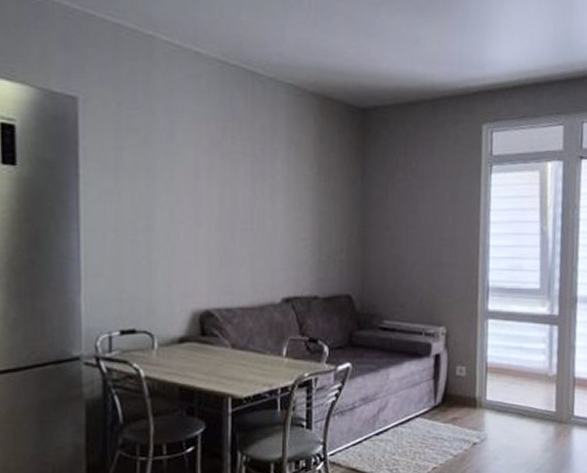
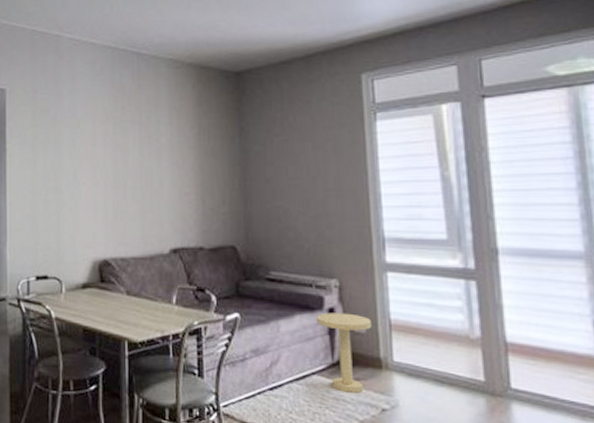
side table: none [424,358,471,431] -> present [317,312,371,393]

